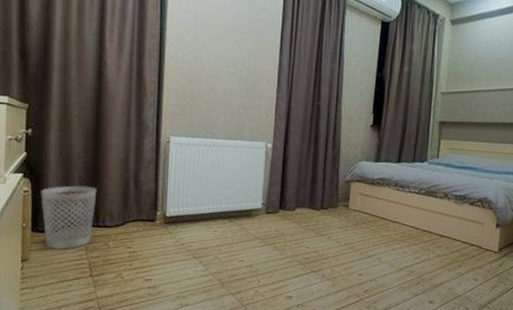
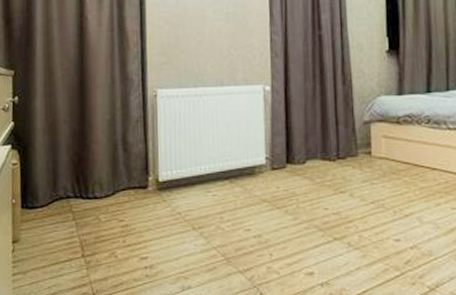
wastebasket: present [41,185,97,249] -> none [29,153,85,227]

